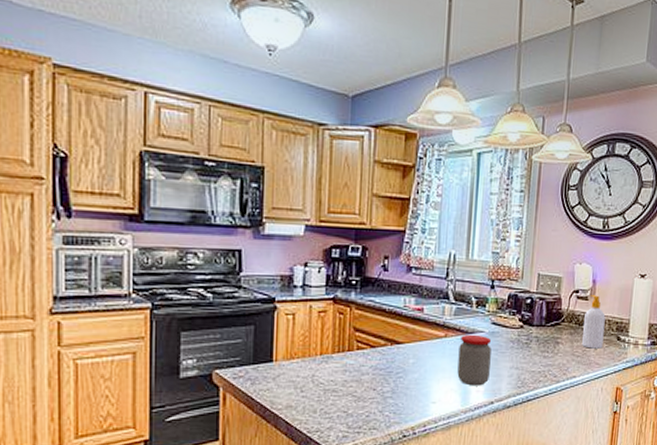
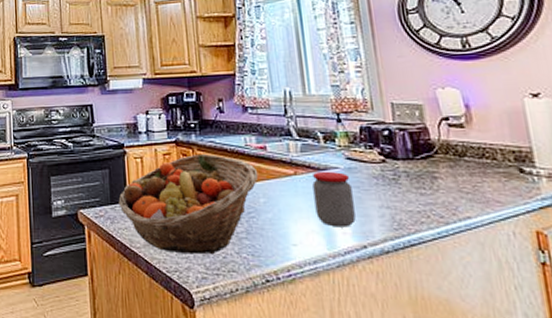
fruit basket: none [262,313,412,414] -> present [118,154,259,255]
soap bottle: present [582,294,606,349] -> none [464,120,500,184]

